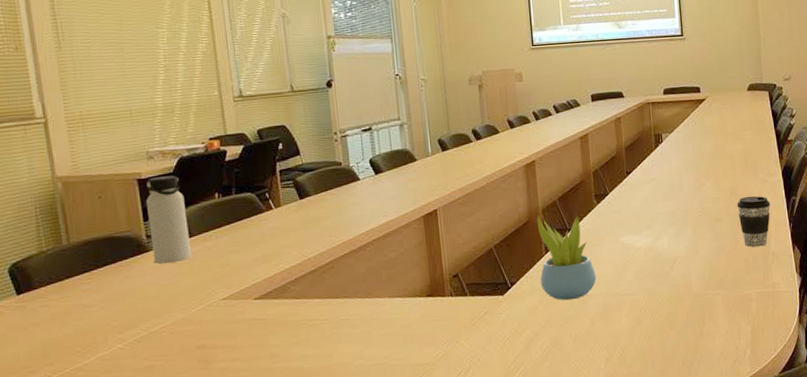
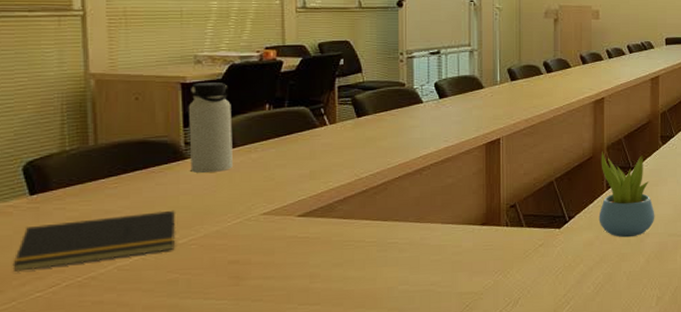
notepad: none [9,301,148,367] -> present [13,210,176,272]

